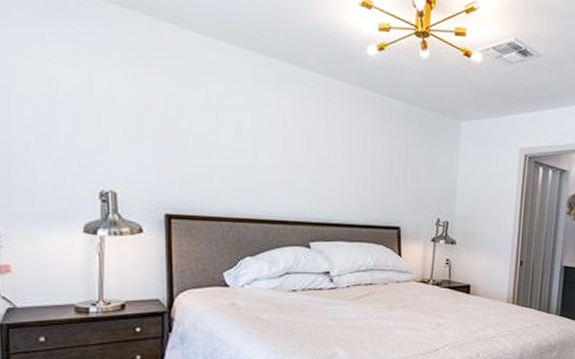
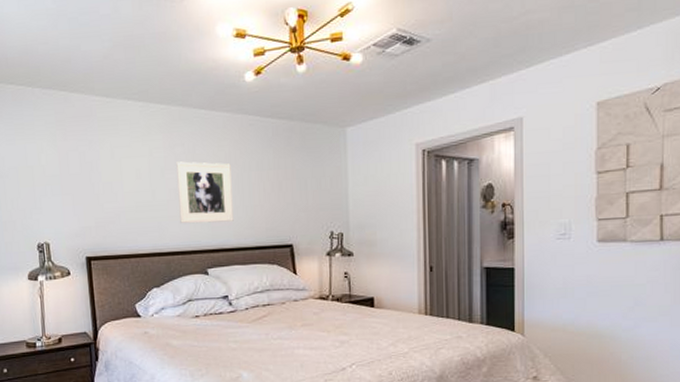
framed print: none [283,124,344,197] -> present [176,161,234,224]

